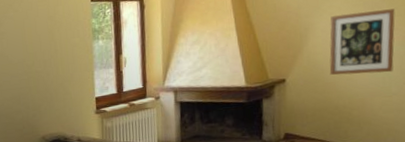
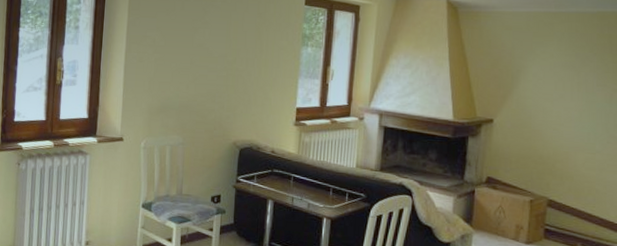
wall art: present [329,8,395,75] -> none [537,62,605,129]

